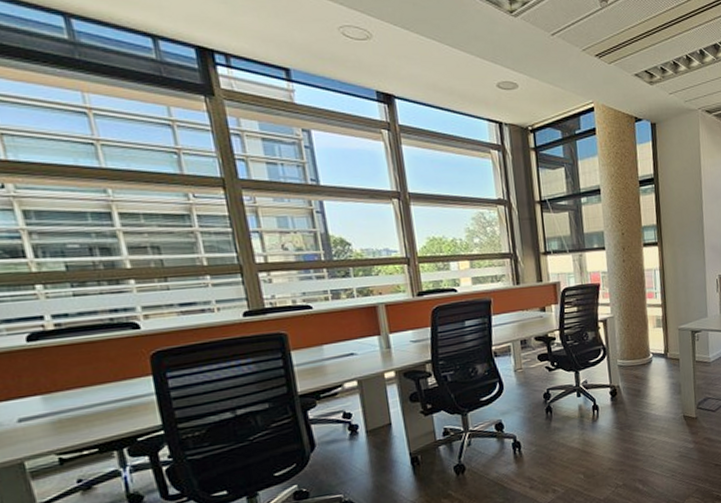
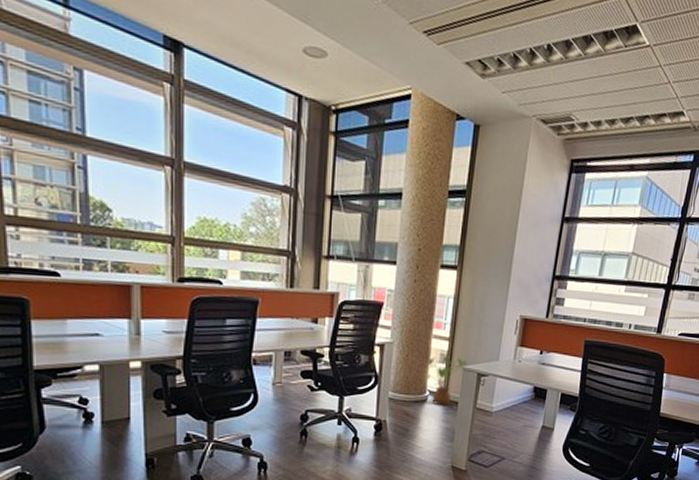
house plant: none [646,318,683,365] -> present [425,354,469,406]

